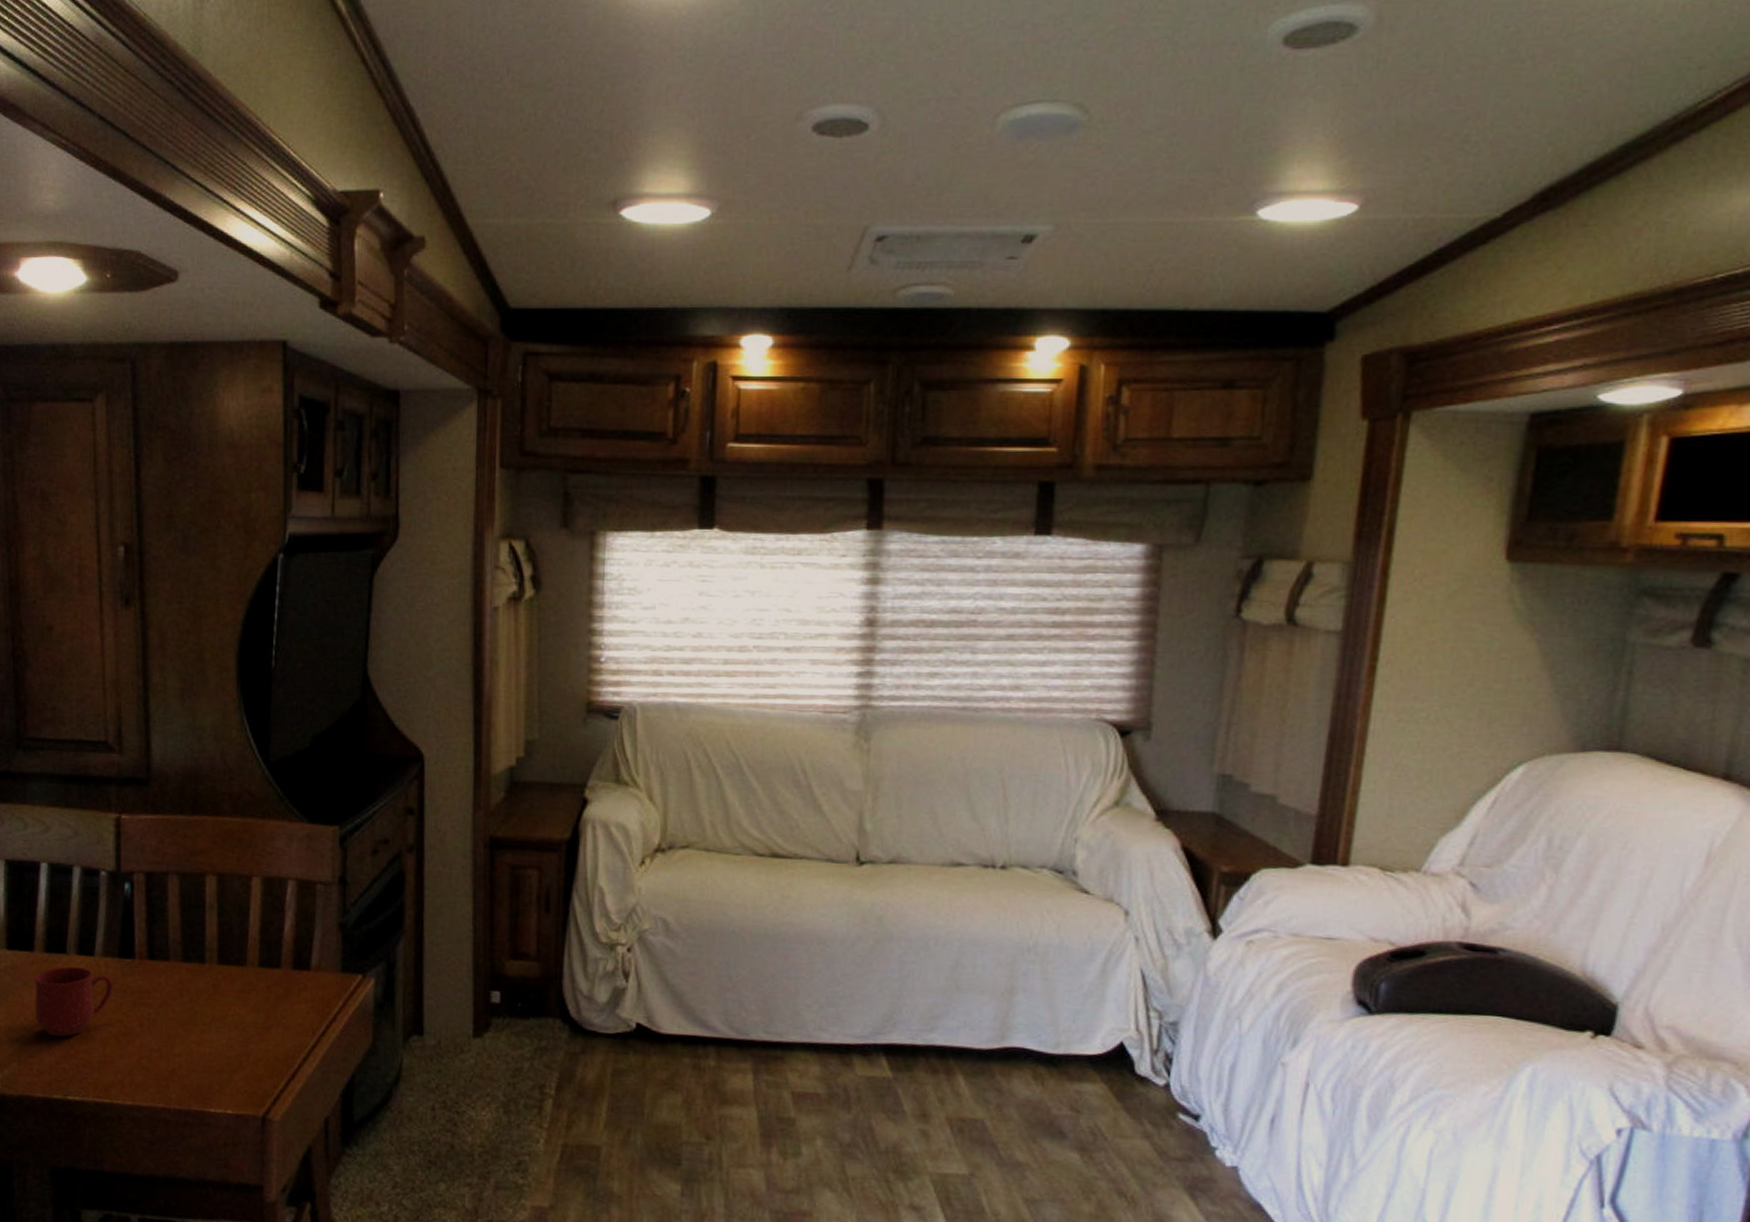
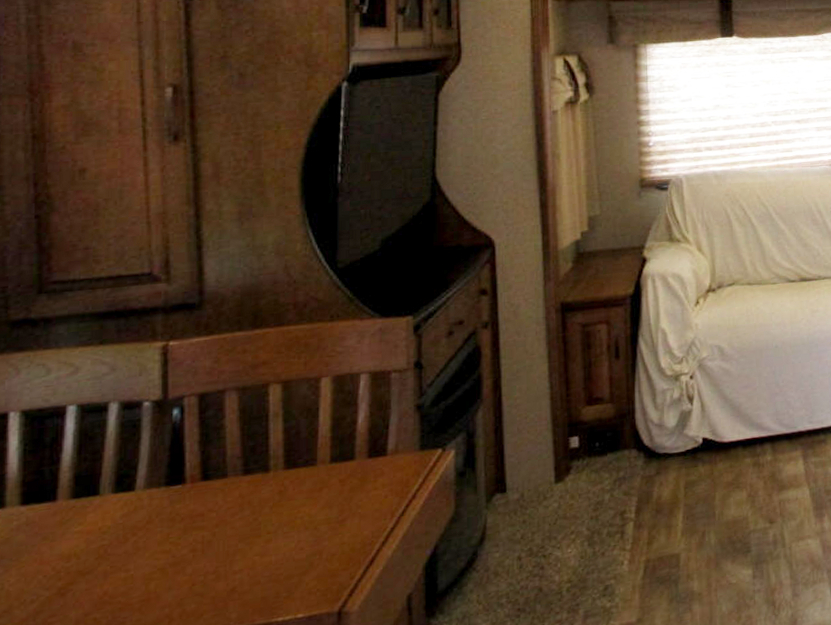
mug: present [34,966,114,1037] -> none [56,505,159,588]

